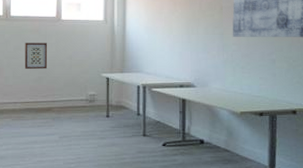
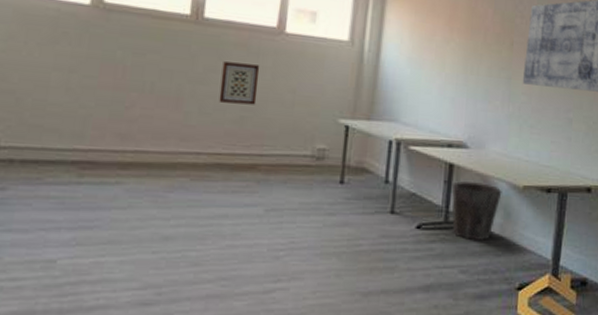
waste bin: none [185,110,224,153] -> present [451,181,502,240]

